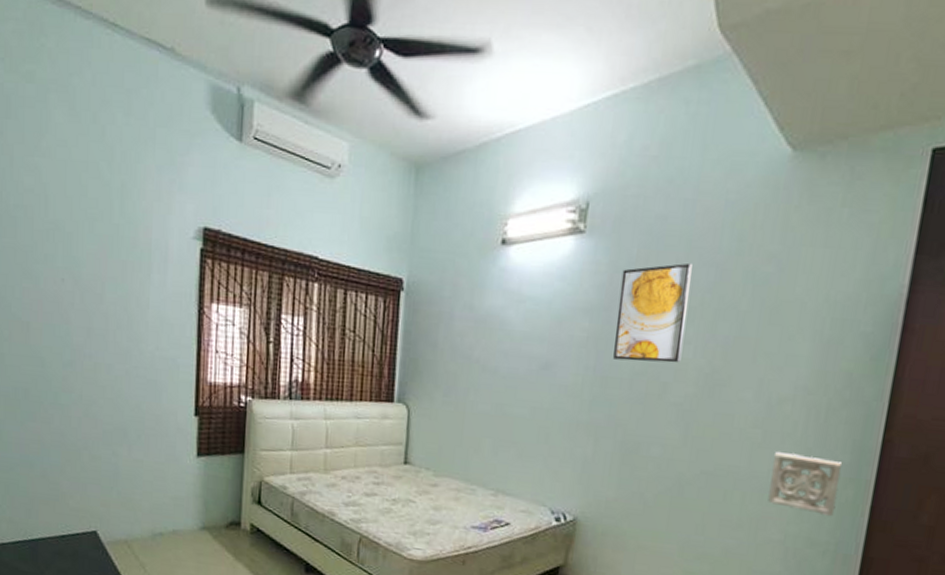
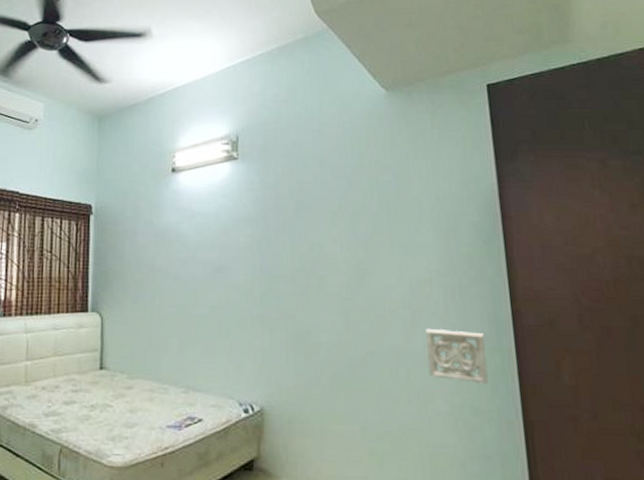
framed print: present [613,262,692,363] -> none [272,177,331,259]

